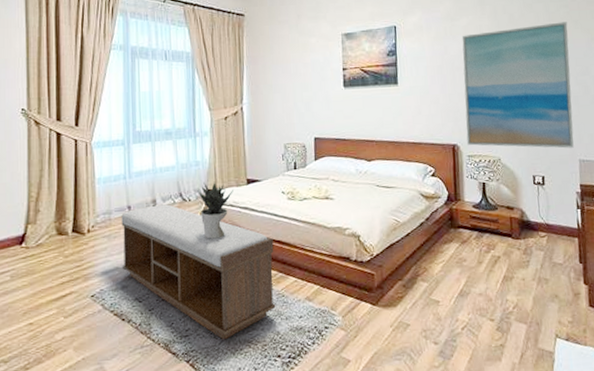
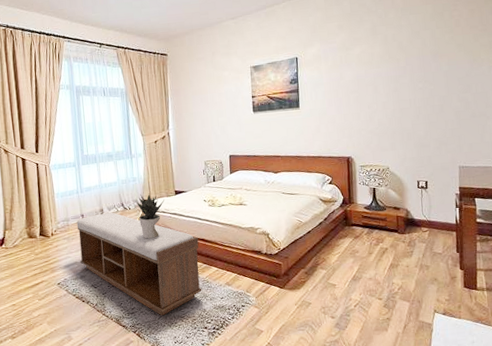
wall art: present [462,22,574,148] -> none [356,46,455,157]

